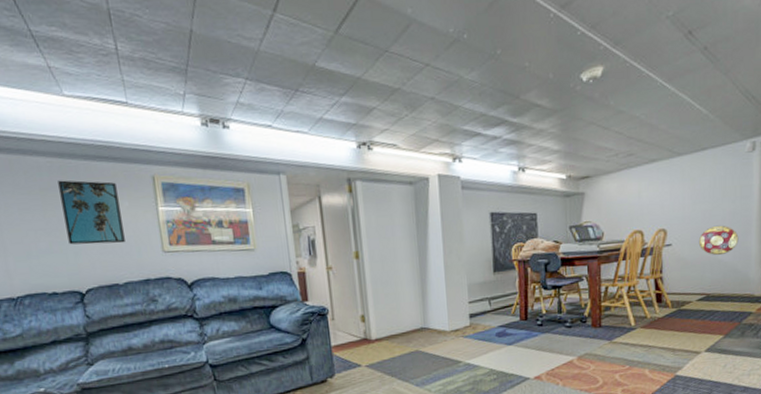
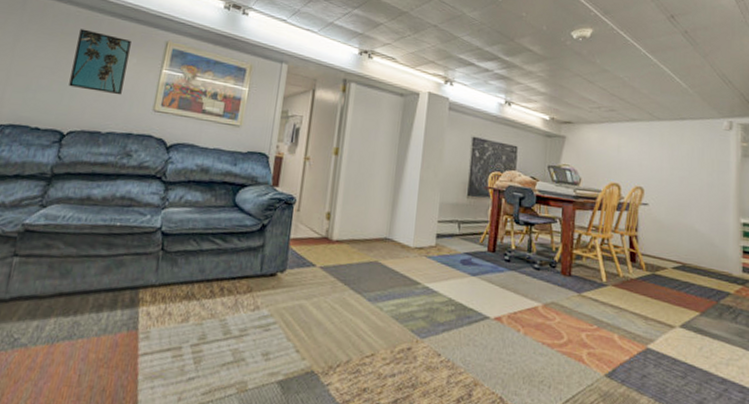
decorative shield: present [698,225,739,256] -> none [675,194,716,226]

